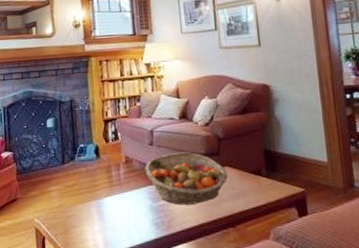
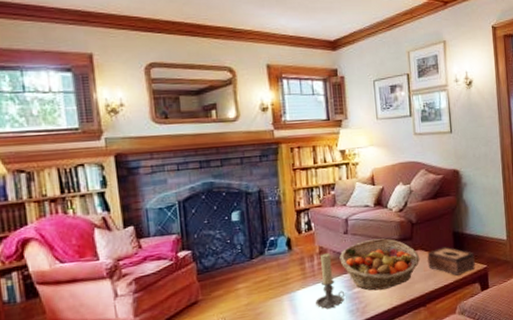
candle holder: none [121,163,151,219] -> present [315,253,345,309]
tissue box: none [235,165,291,197] -> present [426,246,475,276]

